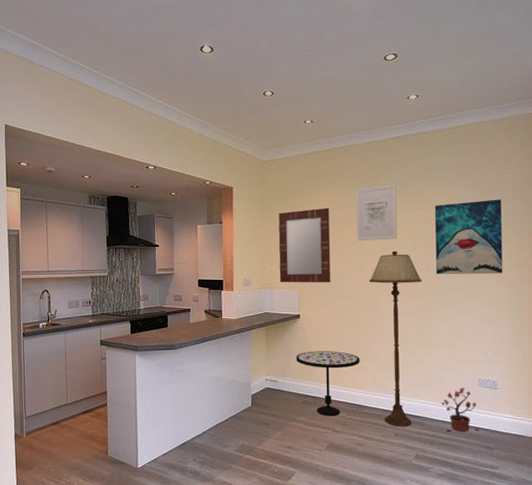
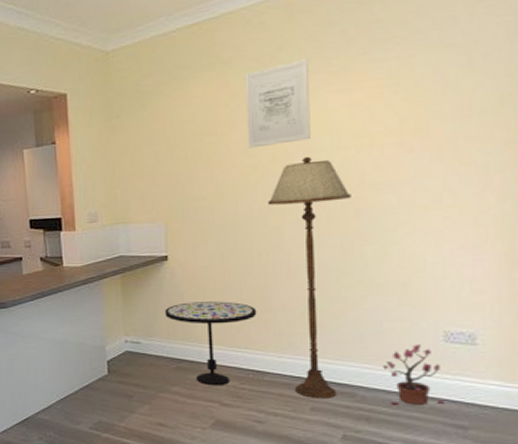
home mirror: present [278,207,331,283] -> none [132,105,210,216]
wall art: present [434,199,503,275] -> none [371,59,490,186]

